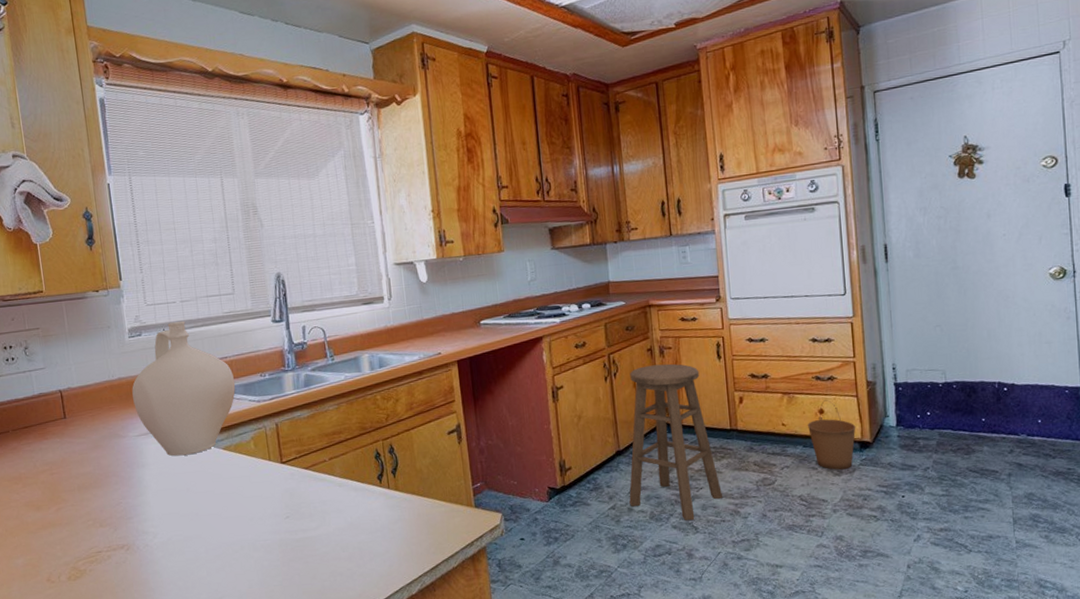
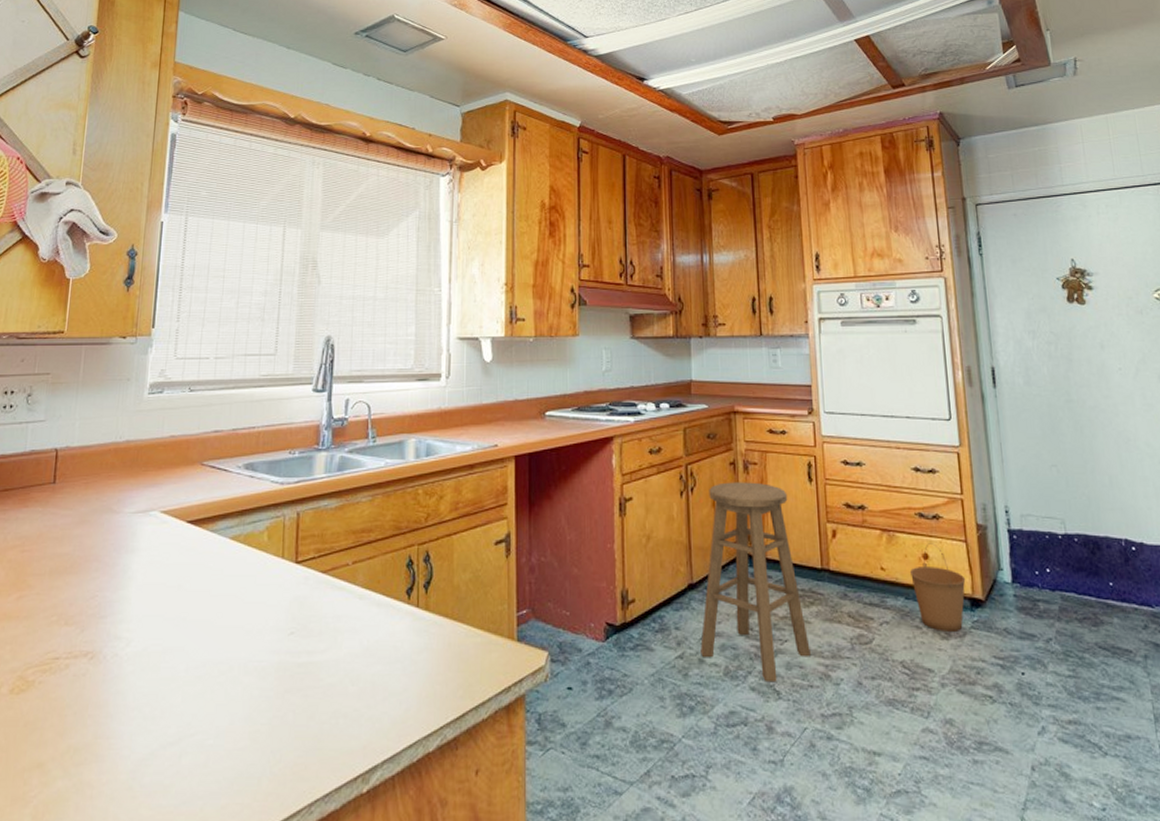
ceramic jug: present [132,320,236,456] -> none [137,380,260,543]

